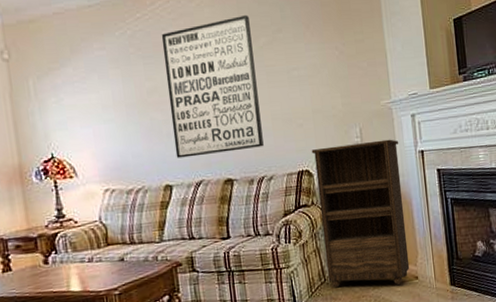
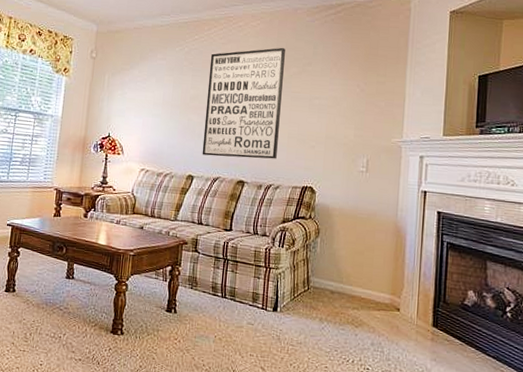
bookshelf: present [311,139,410,288] -> none [311,170,403,312]

